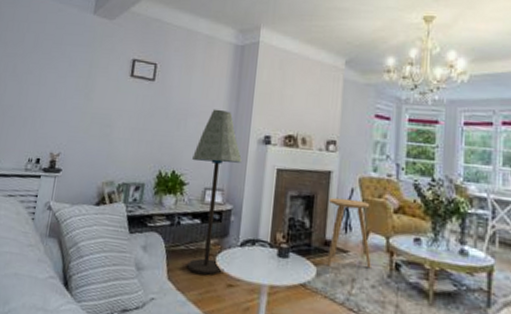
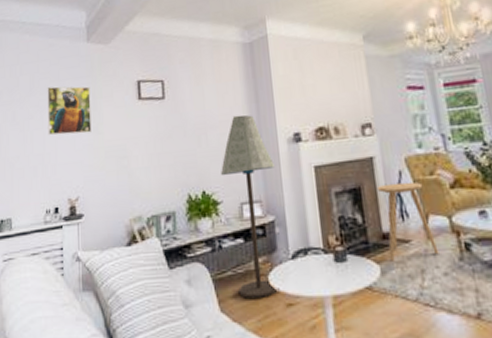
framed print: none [42,48,89,98] -> present [47,86,92,136]

